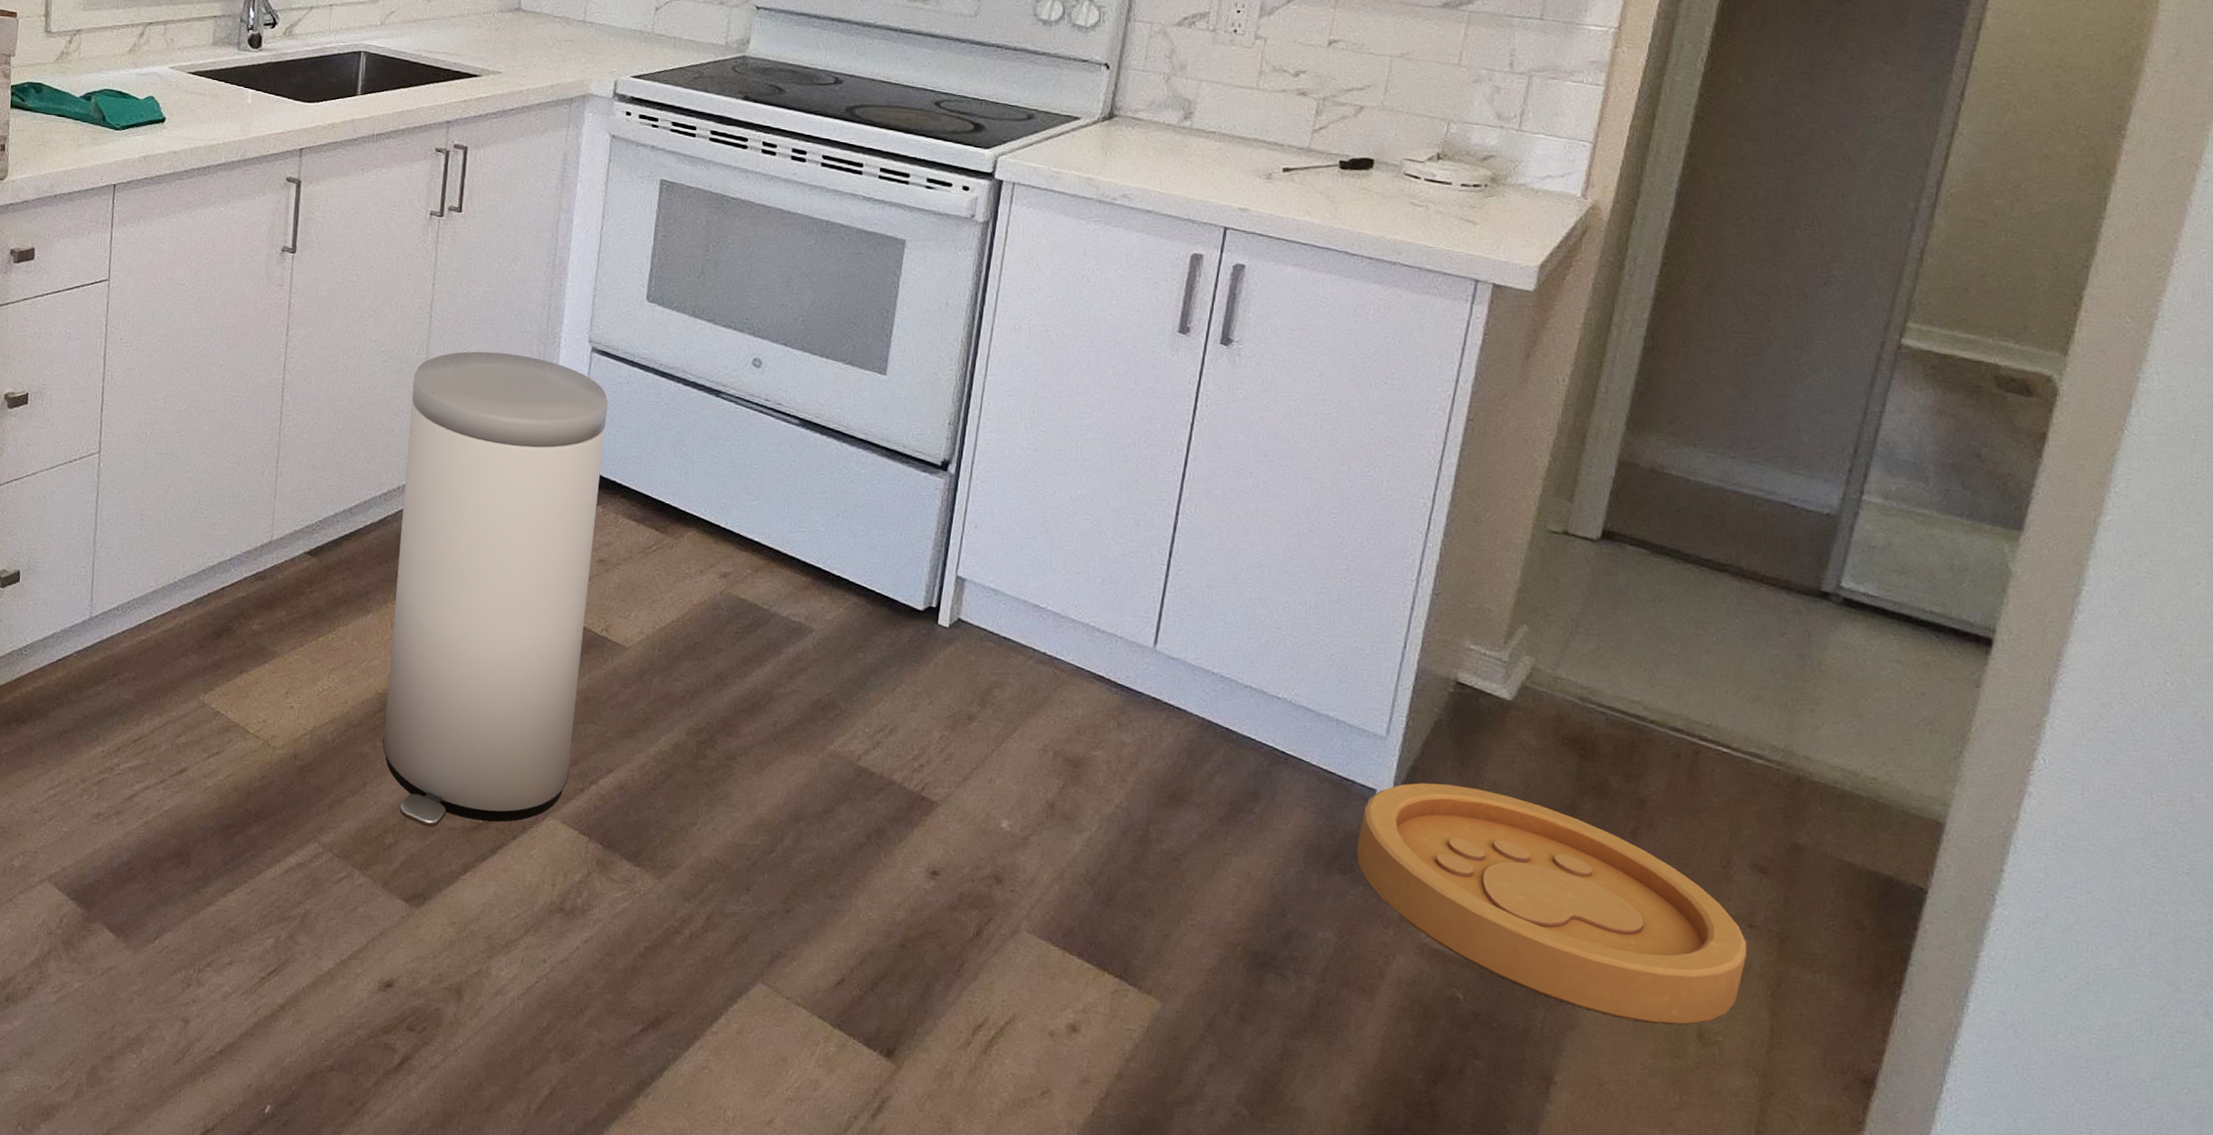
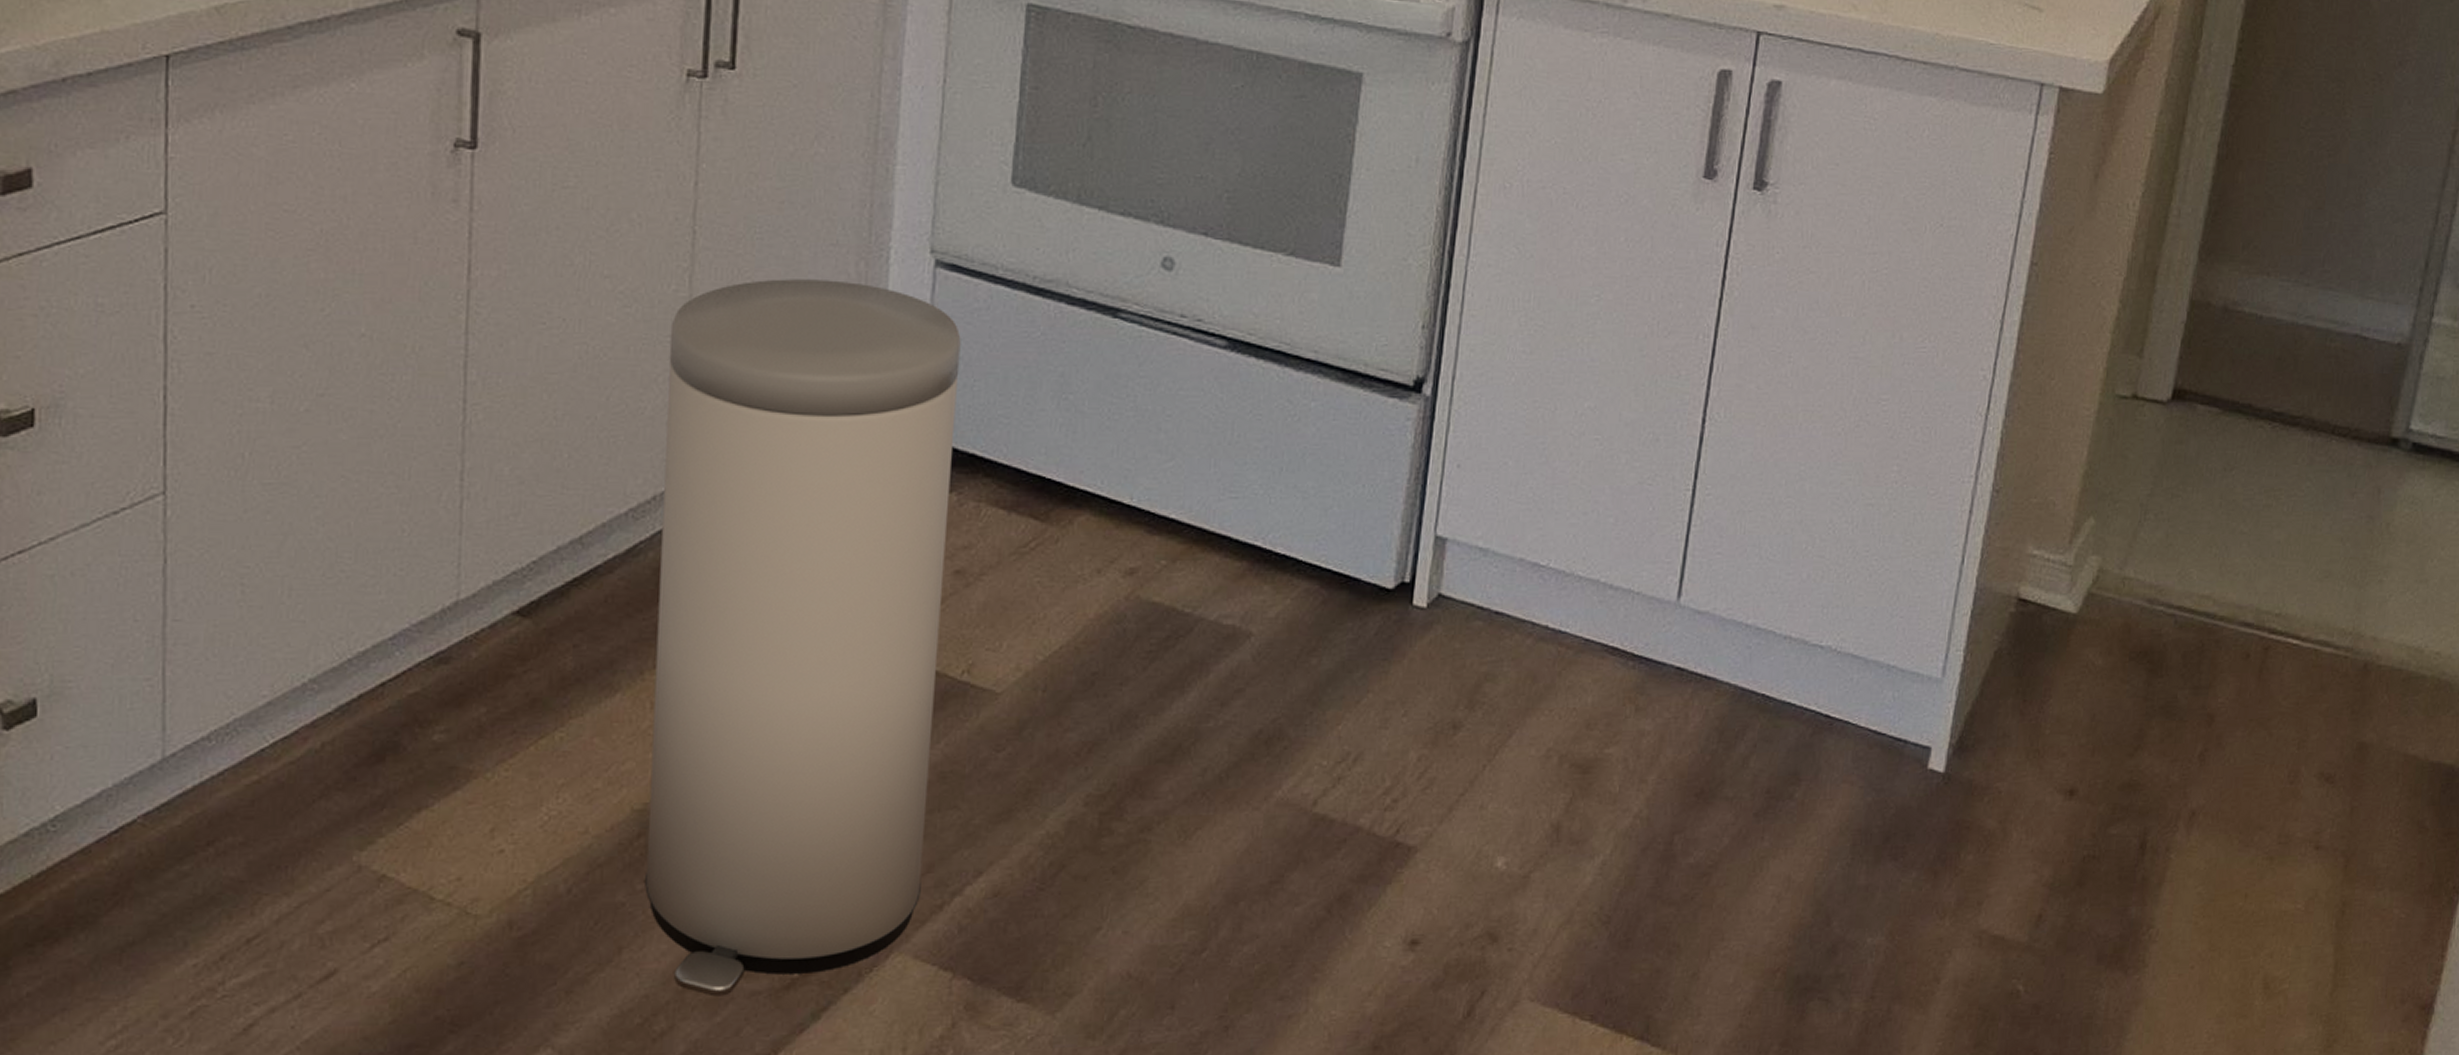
pet bowl: present [1356,782,1747,1025] -> none [1909,728,2313,982]

